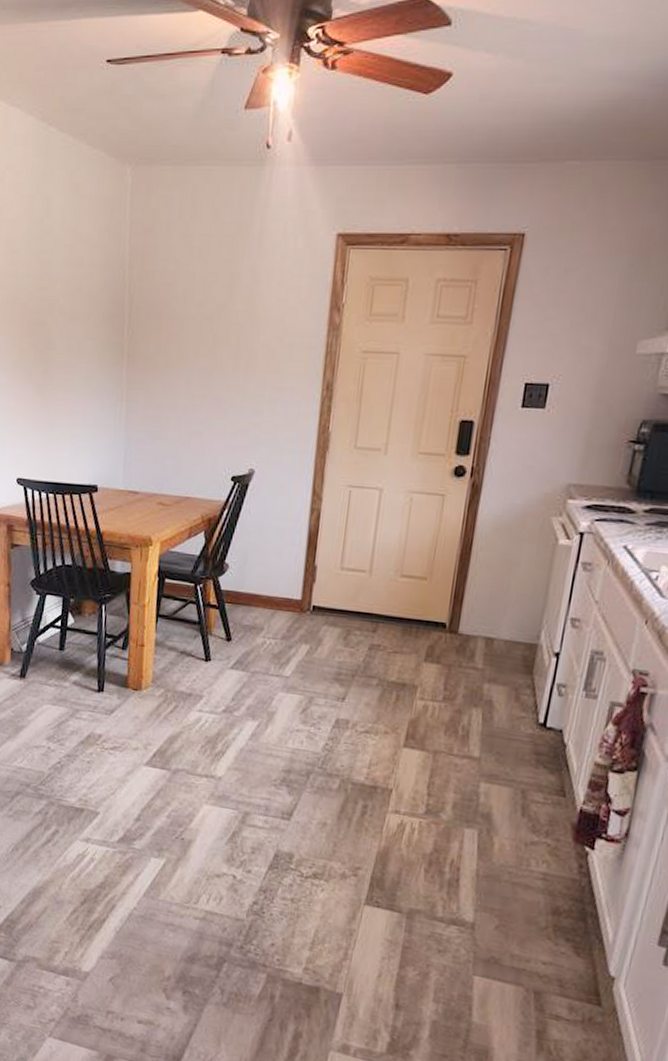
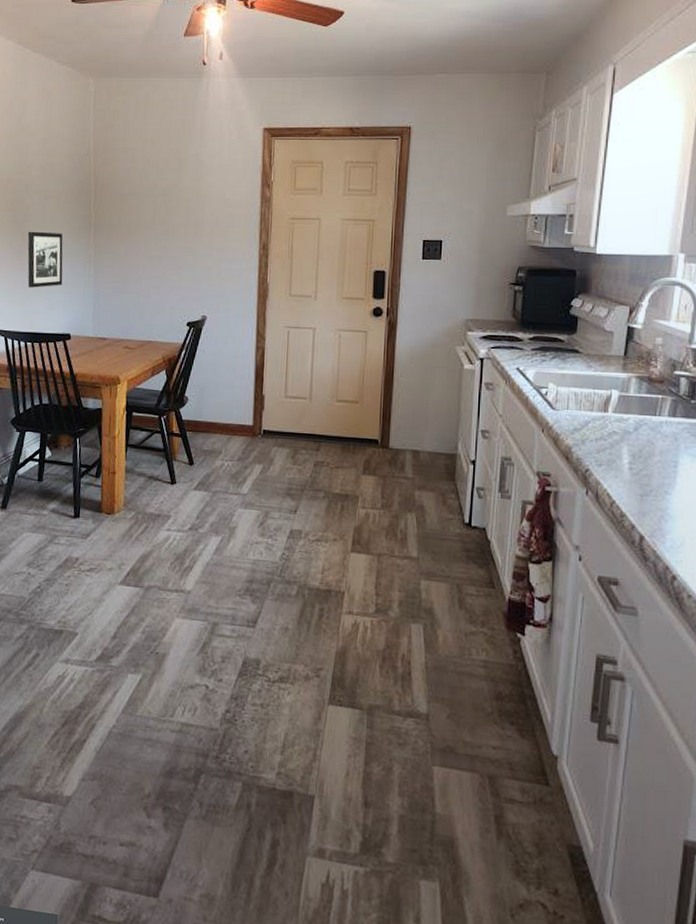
picture frame: none [50,361,91,430] -> present [27,231,63,288]

